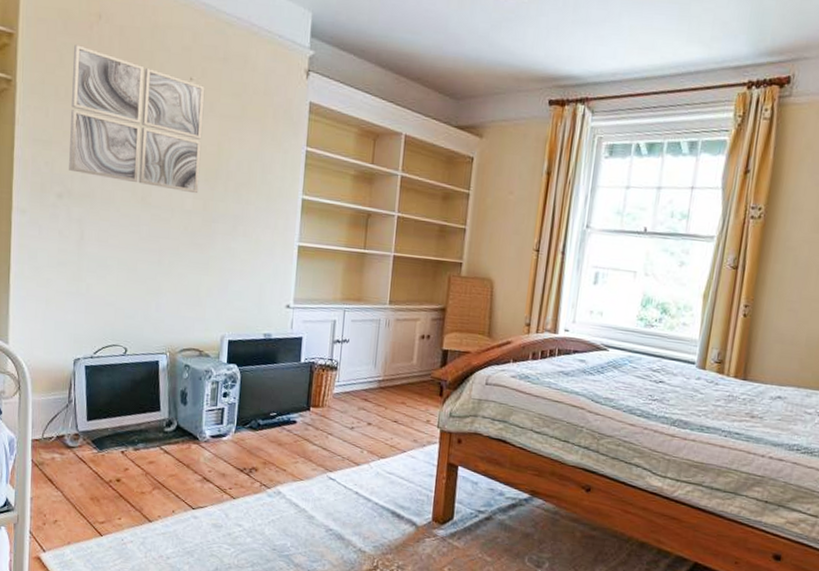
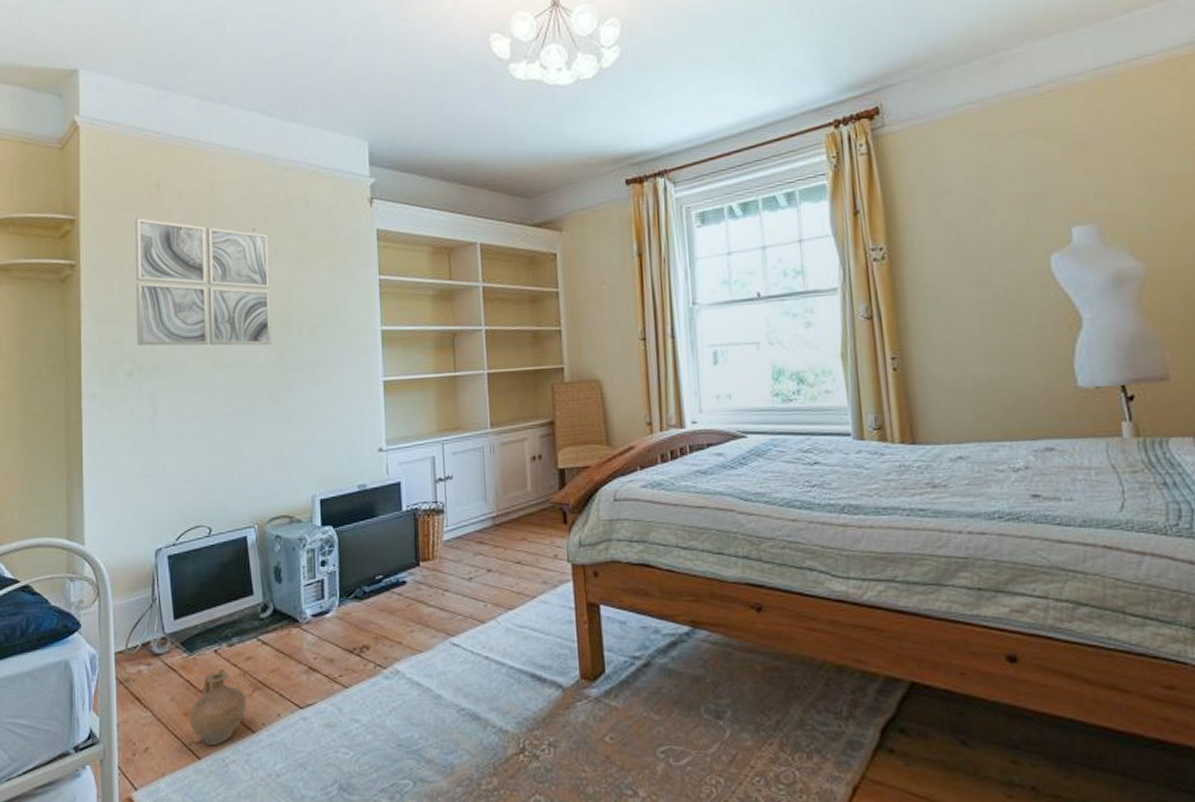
ceramic jug: none [94,469,147,528] -> present [189,671,247,746]

